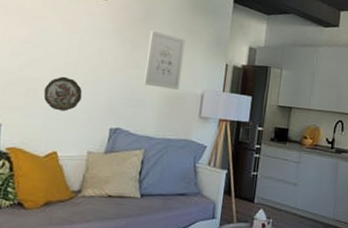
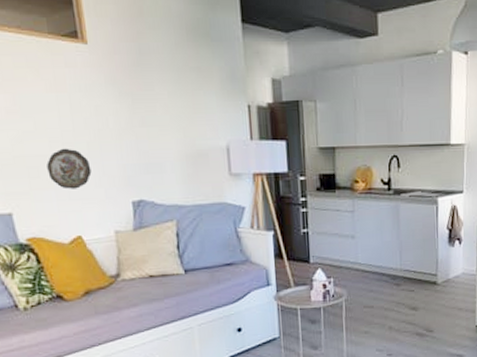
wall art: present [144,30,186,90] -> none [149,75,199,146]

